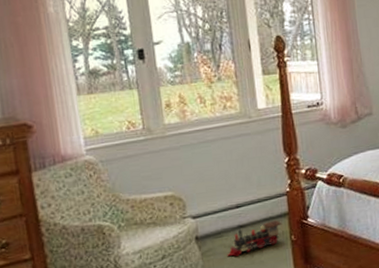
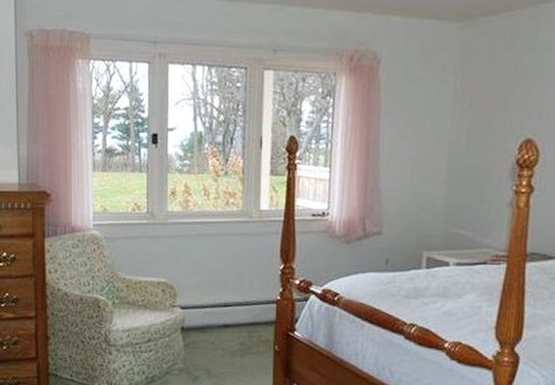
toy train: present [227,220,283,256] -> none [209,326,268,354]

